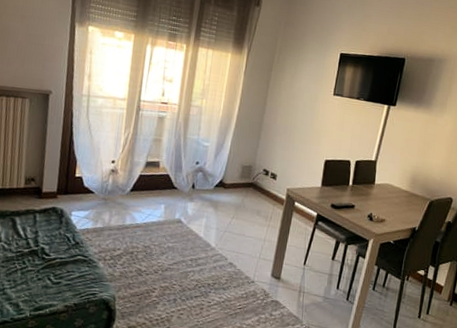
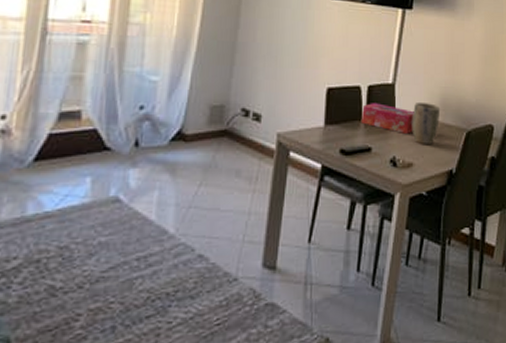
tissue box: none [348,173,390,199] -> present [360,103,414,135]
plant pot: none [386,175,411,207] -> present [412,101,441,144]

